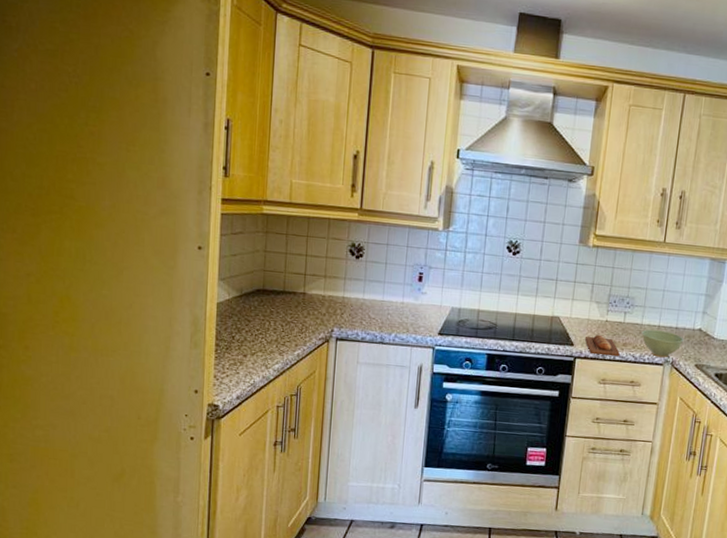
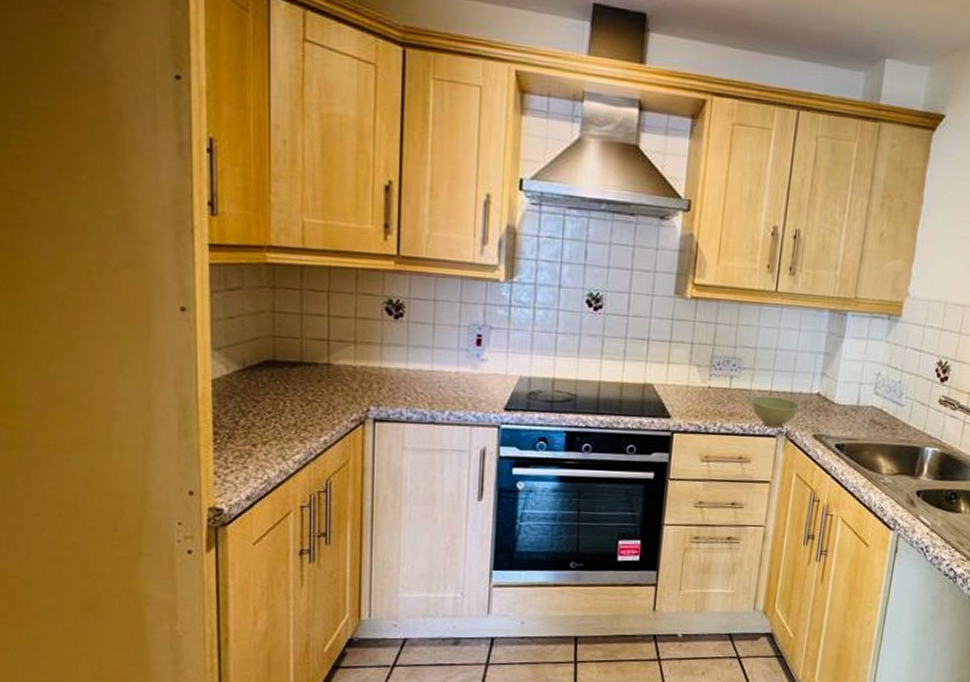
bread loaf: present [584,334,620,357] -> none [683,403,725,429]

